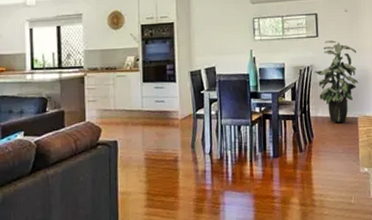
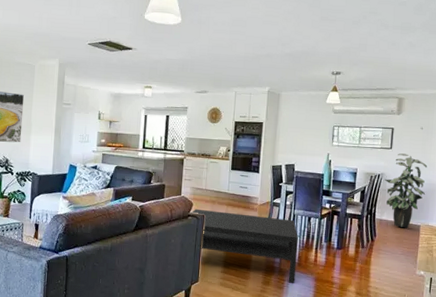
coffee table: none [101,131,232,207] -> present [192,209,299,284]

